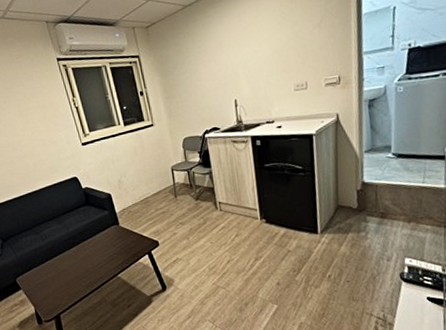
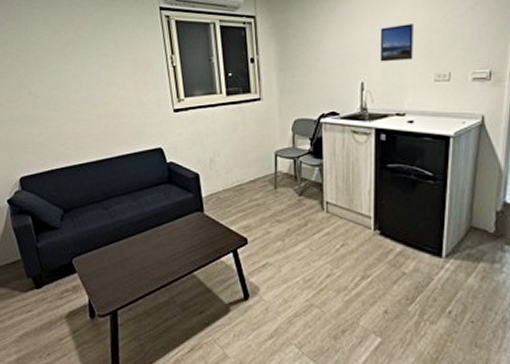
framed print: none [245,45,275,81] -> present [380,24,415,62]

